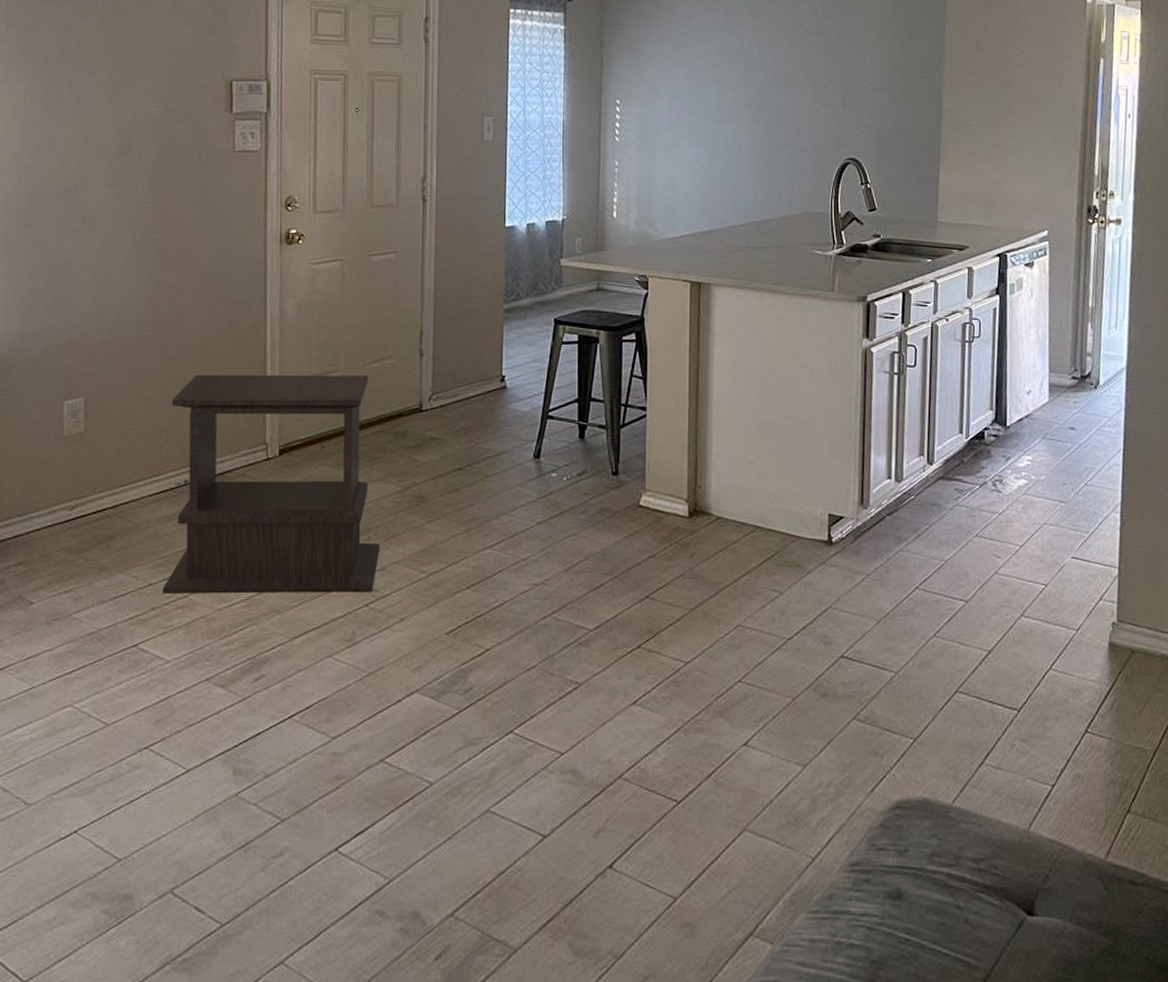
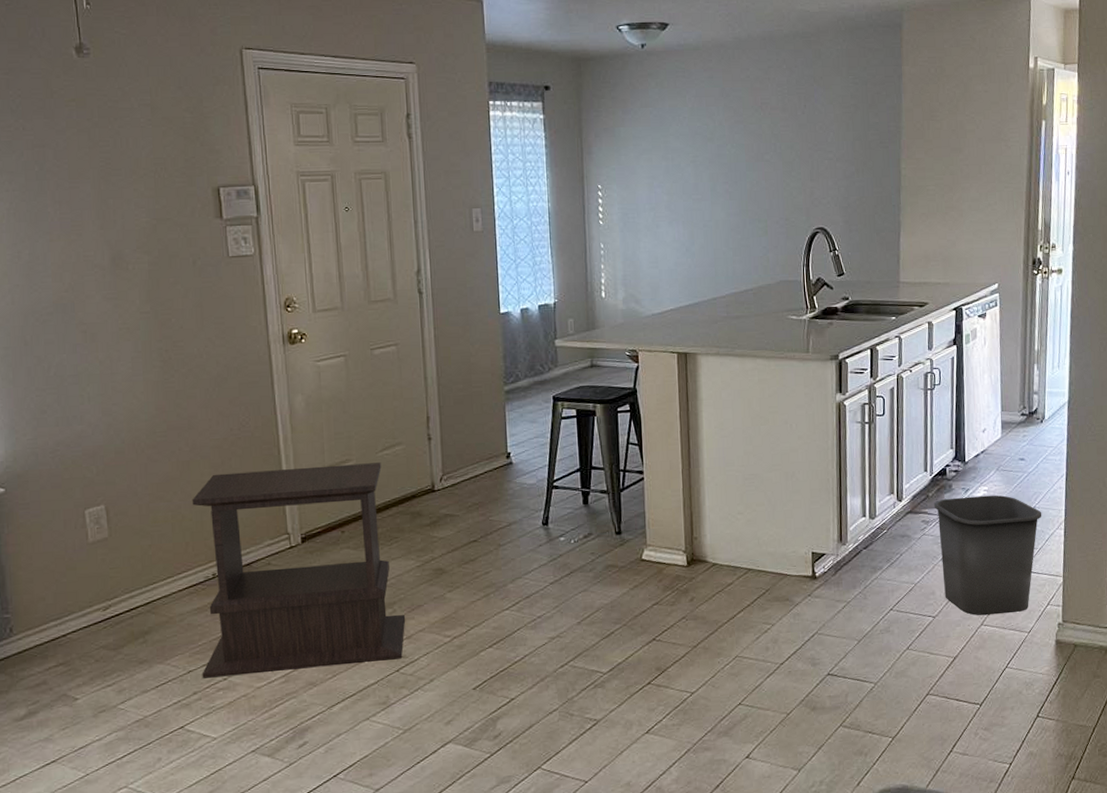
waste bin: none [969,465,1095,604] -> present [934,495,1042,615]

